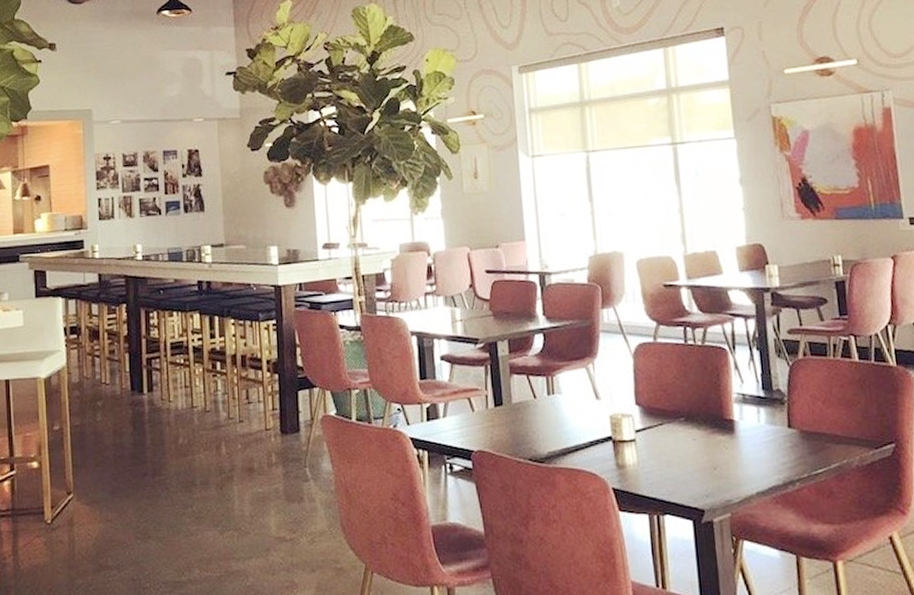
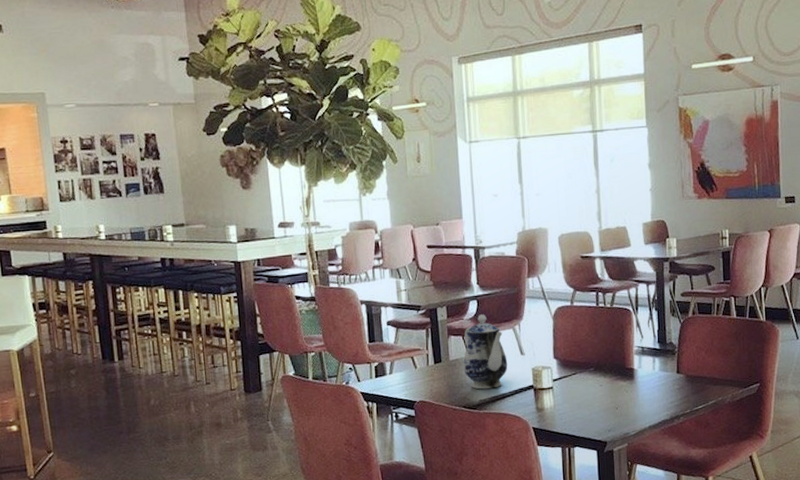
teapot: none [528,350,581,439] -> present [463,314,508,390]

